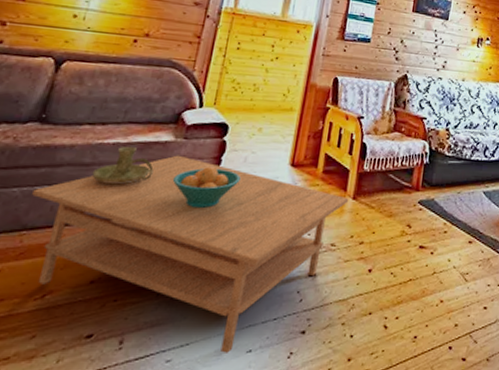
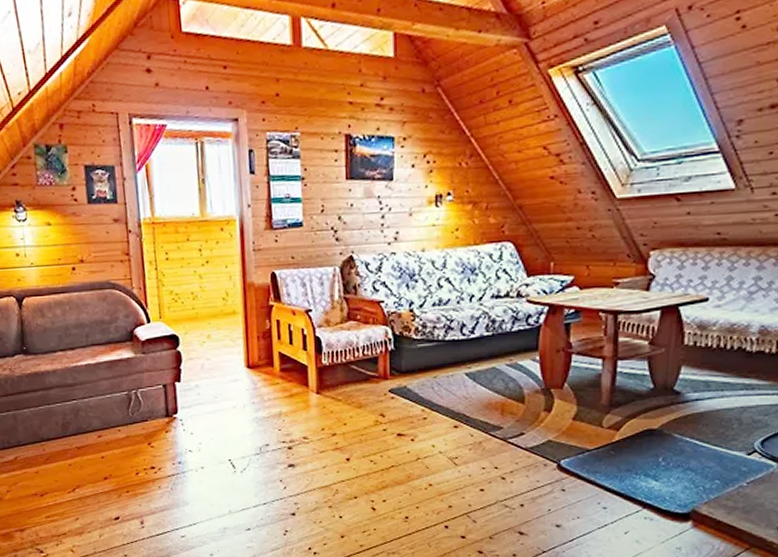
coffee table: present [32,155,349,353] -> none [38,369,313,531]
candle holder: present [91,146,154,185] -> none [77,365,126,400]
fruit bowl: present [172,166,241,209] -> none [143,376,203,414]

